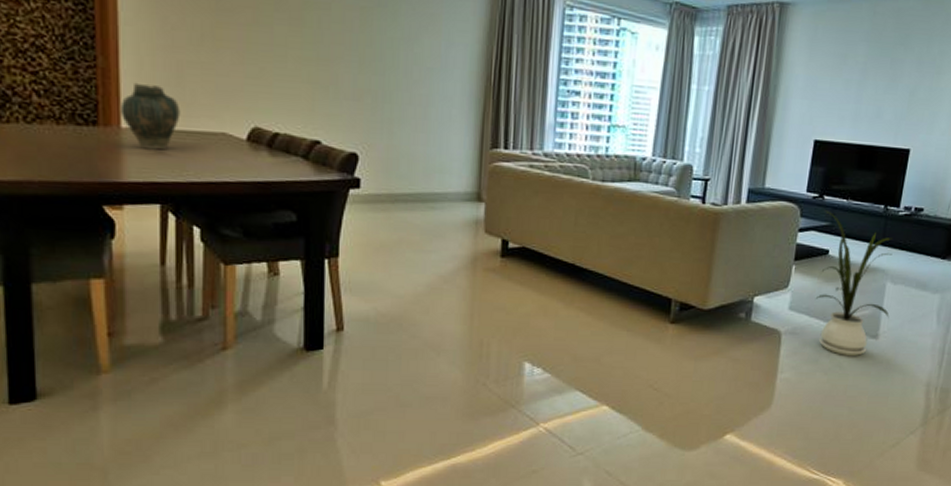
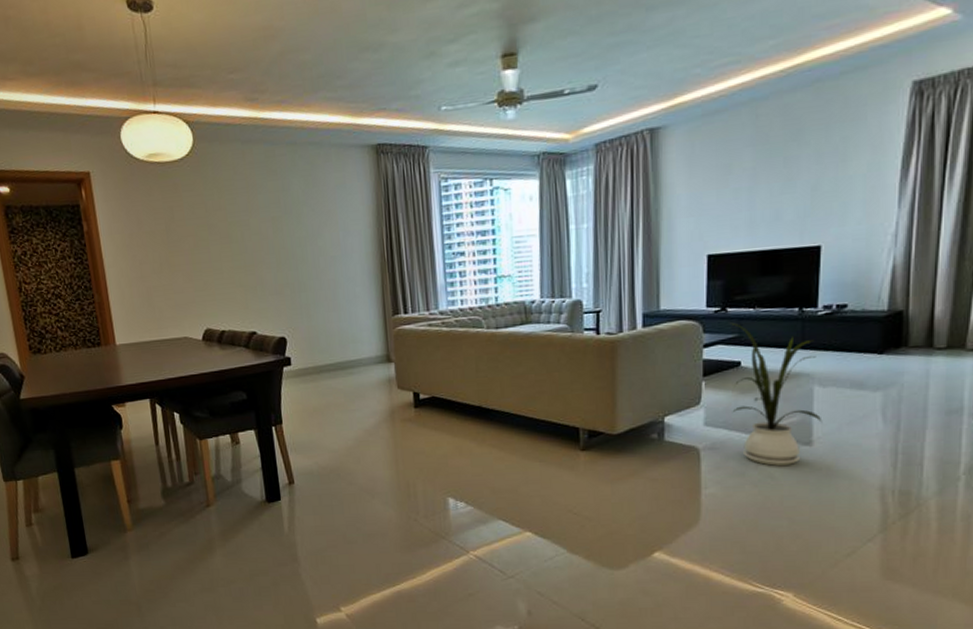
vase: present [121,82,180,150] -> none [114,309,154,359]

